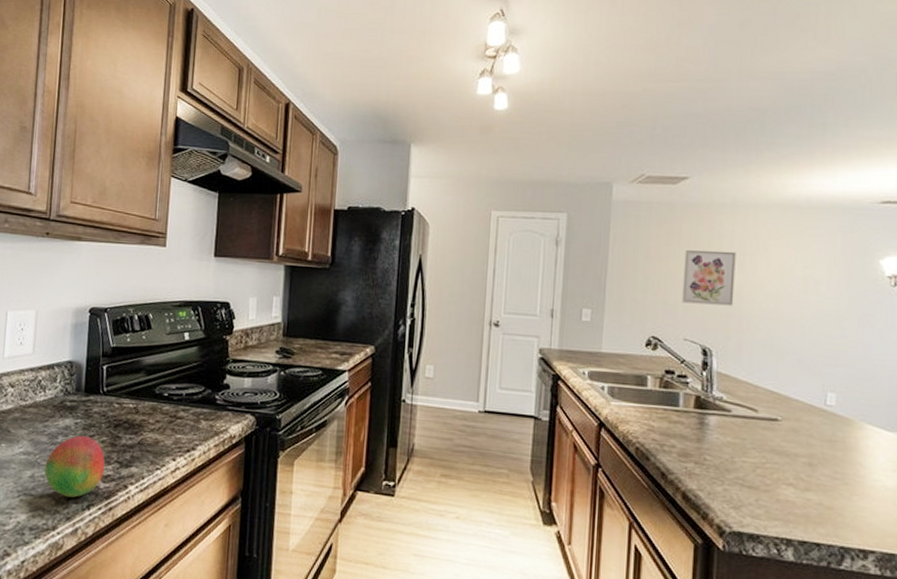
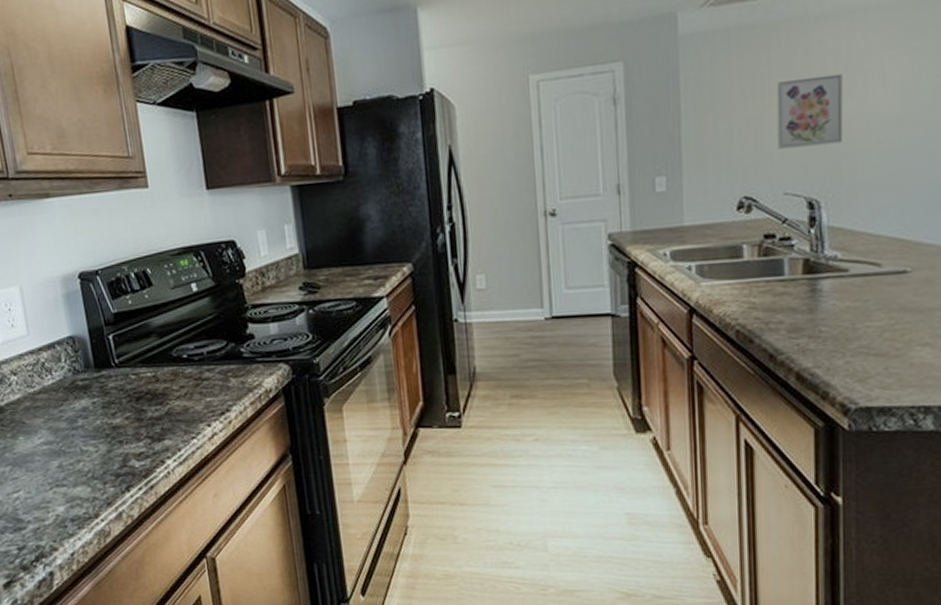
fruit: present [44,435,105,498] -> none [71,414,136,482]

